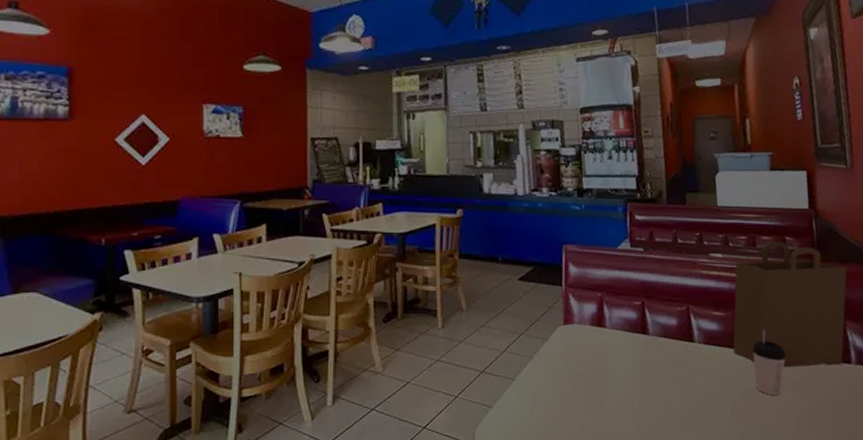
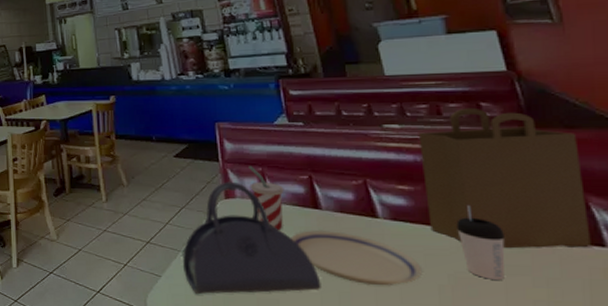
handbag: none [514,307,640,424] -> present [182,181,321,295]
beverage cup: none [588,290,619,355] -> present [249,165,284,230]
plate: none [619,354,722,406] -> present [291,229,421,286]

